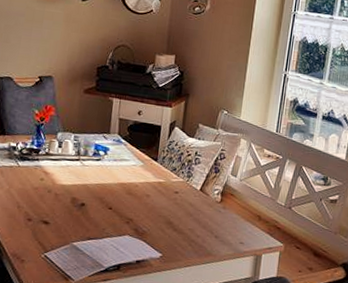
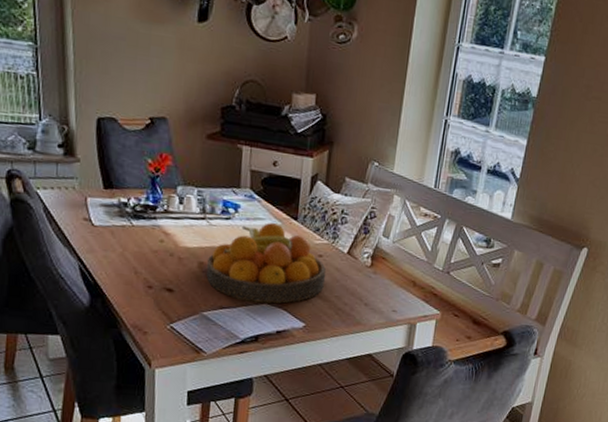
fruit bowl: none [78,163,181,236] -> present [206,223,326,304]

